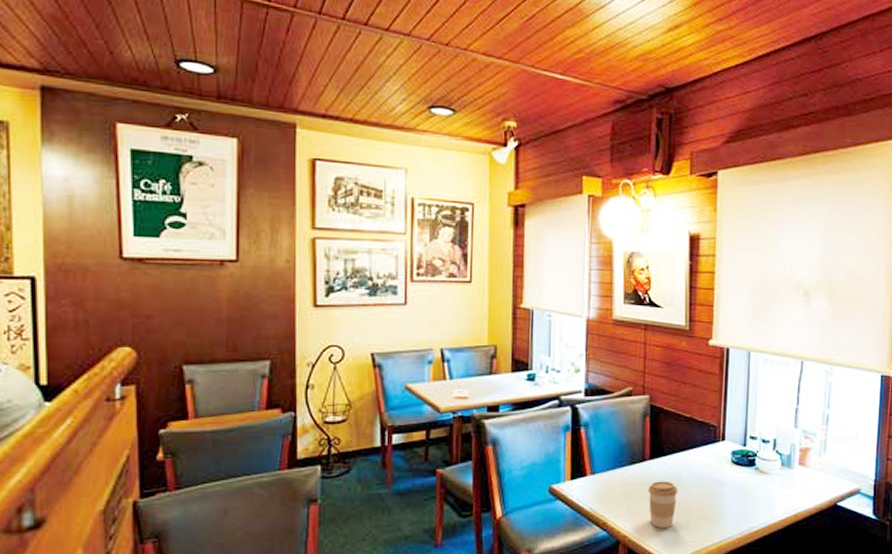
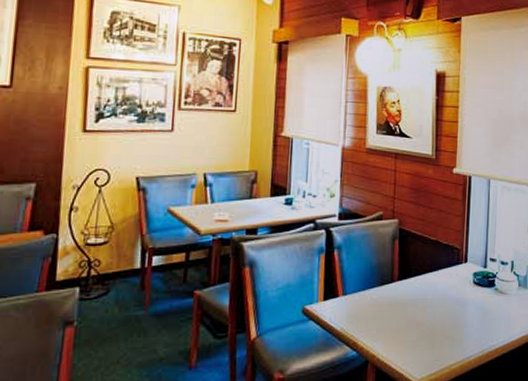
coffee cup: present [648,481,678,529] -> none [396,301,424,348]

